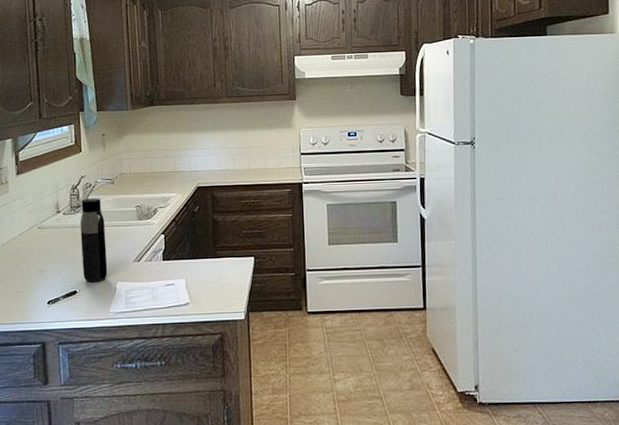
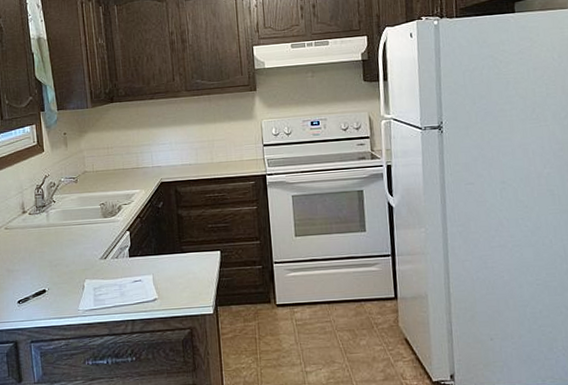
water bottle: present [80,198,108,283] -> none [46,197,76,281]

